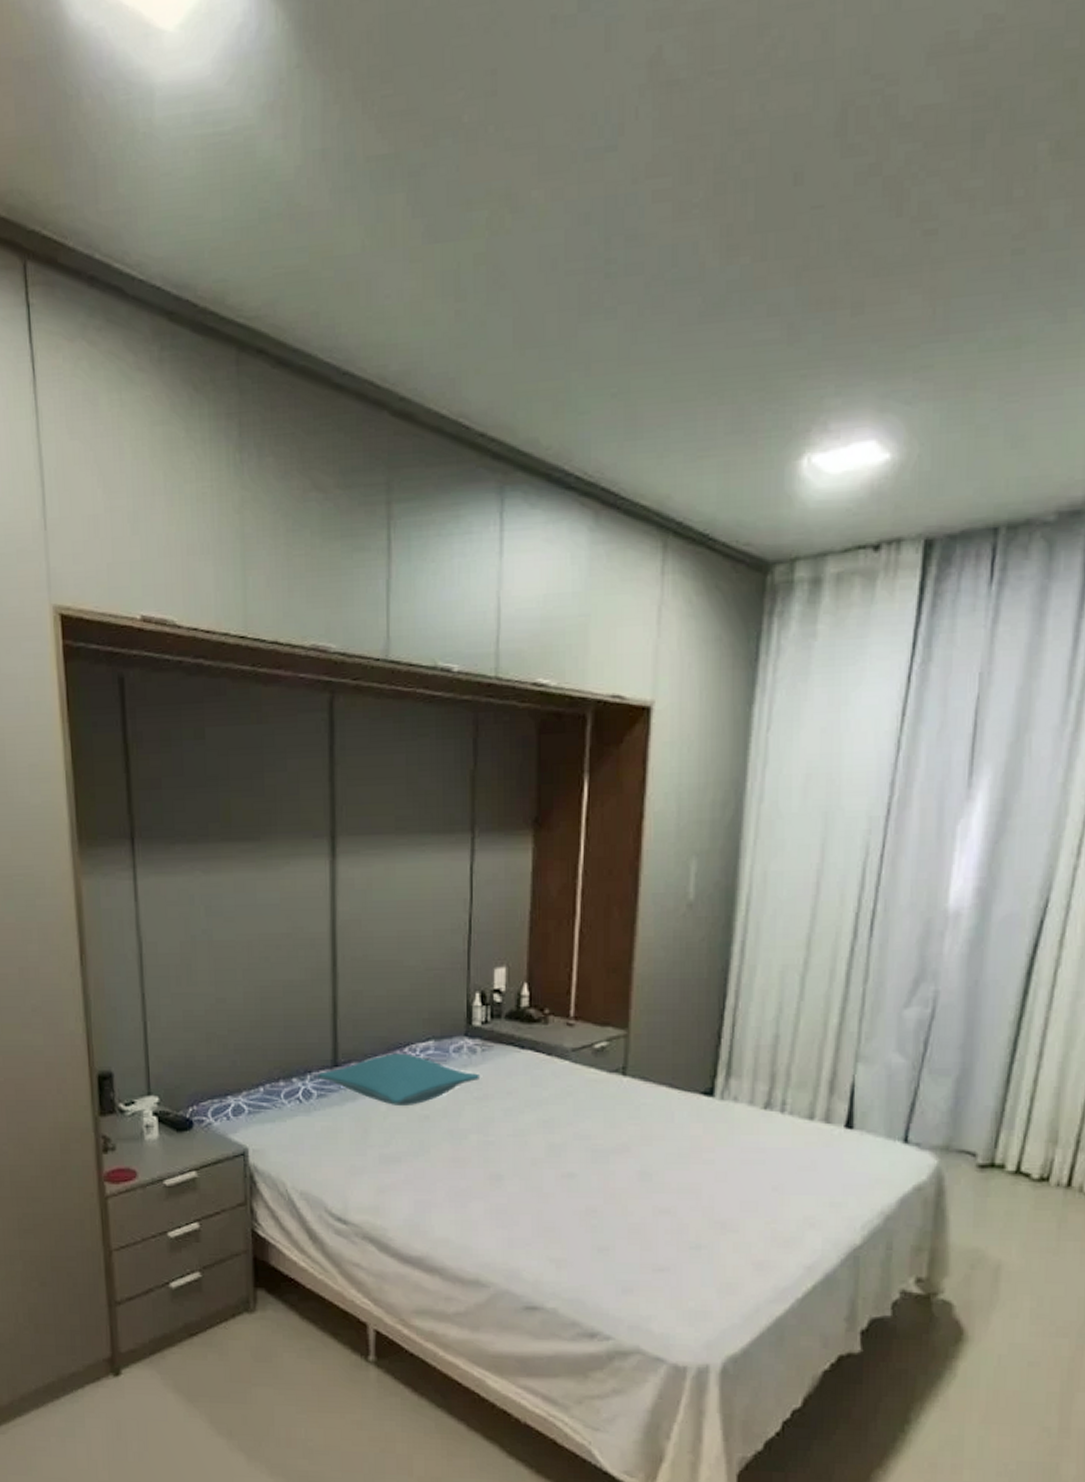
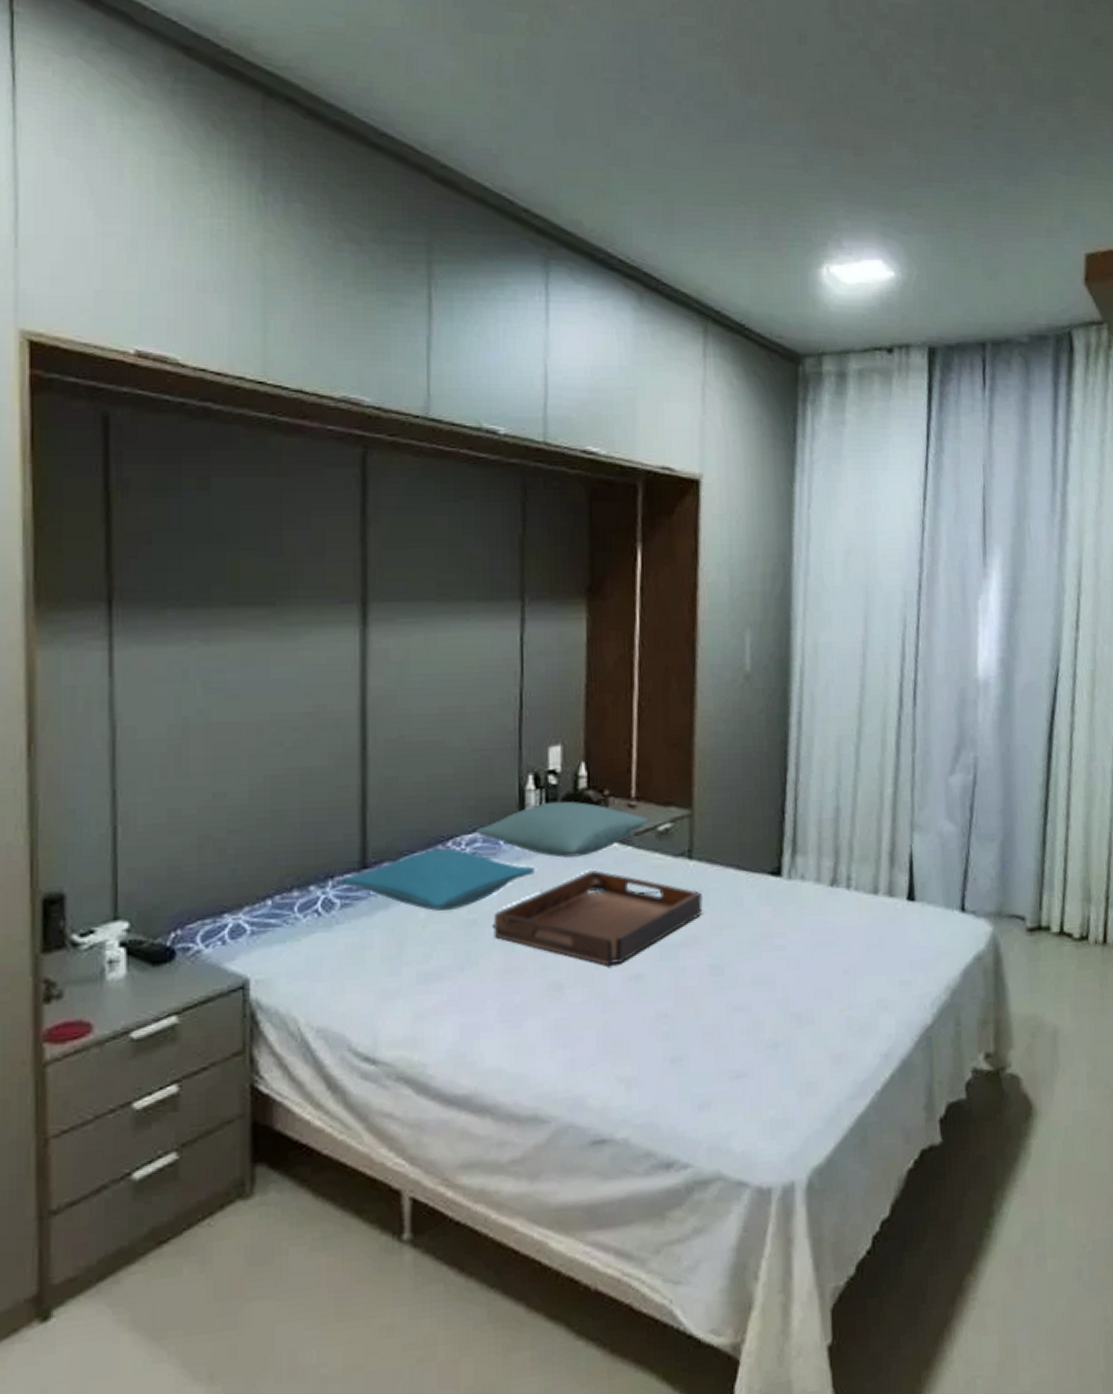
pillow: none [428,1017,585,1067] -> present [475,801,648,858]
serving tray: none [443,1080,634,1163] -> present [493,870,703,966]

